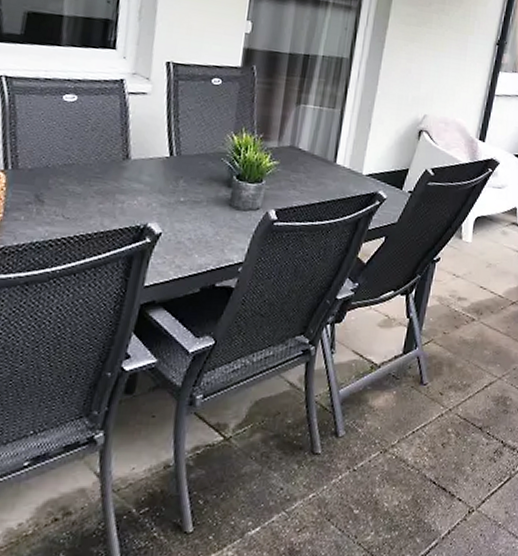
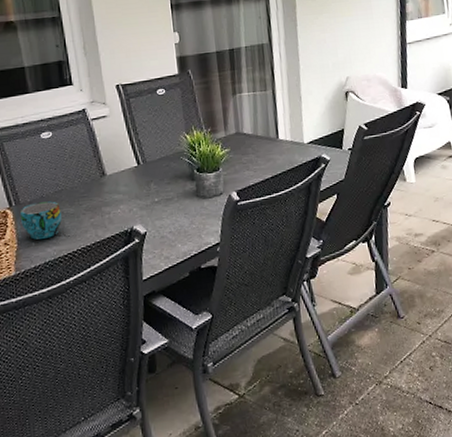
cup: none [13,171,66,215] -> present [20,201,63,240]

